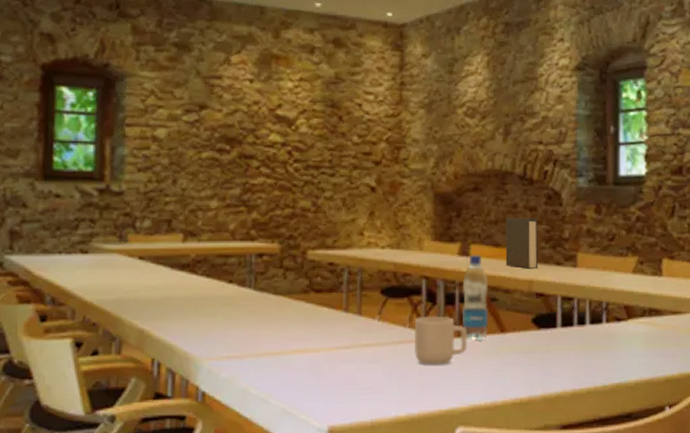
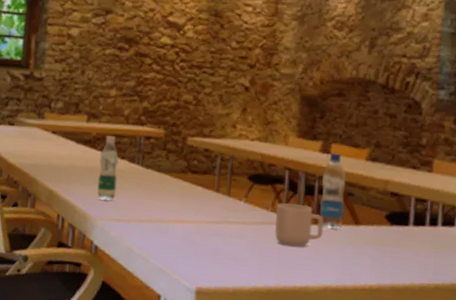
bottle: none [200,257,225,335] -> present [97,136,119,201]
binder: present [505,218,538,269] -> none [363,122,397,171]

